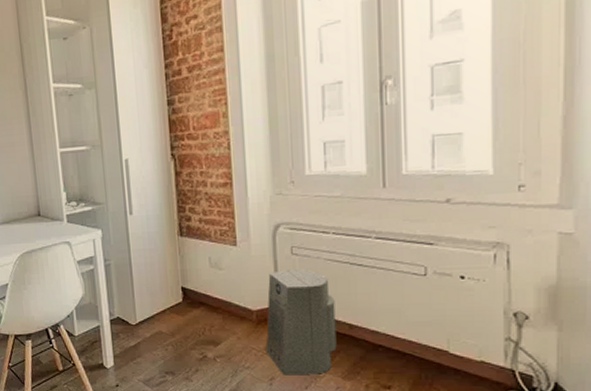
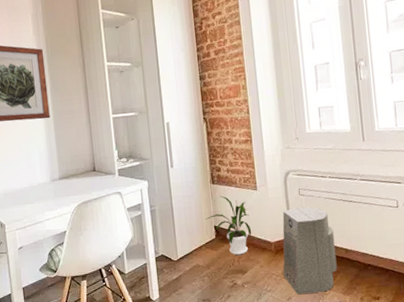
house plant: none [171,251,228,324] -> present [205,195,252,255]

